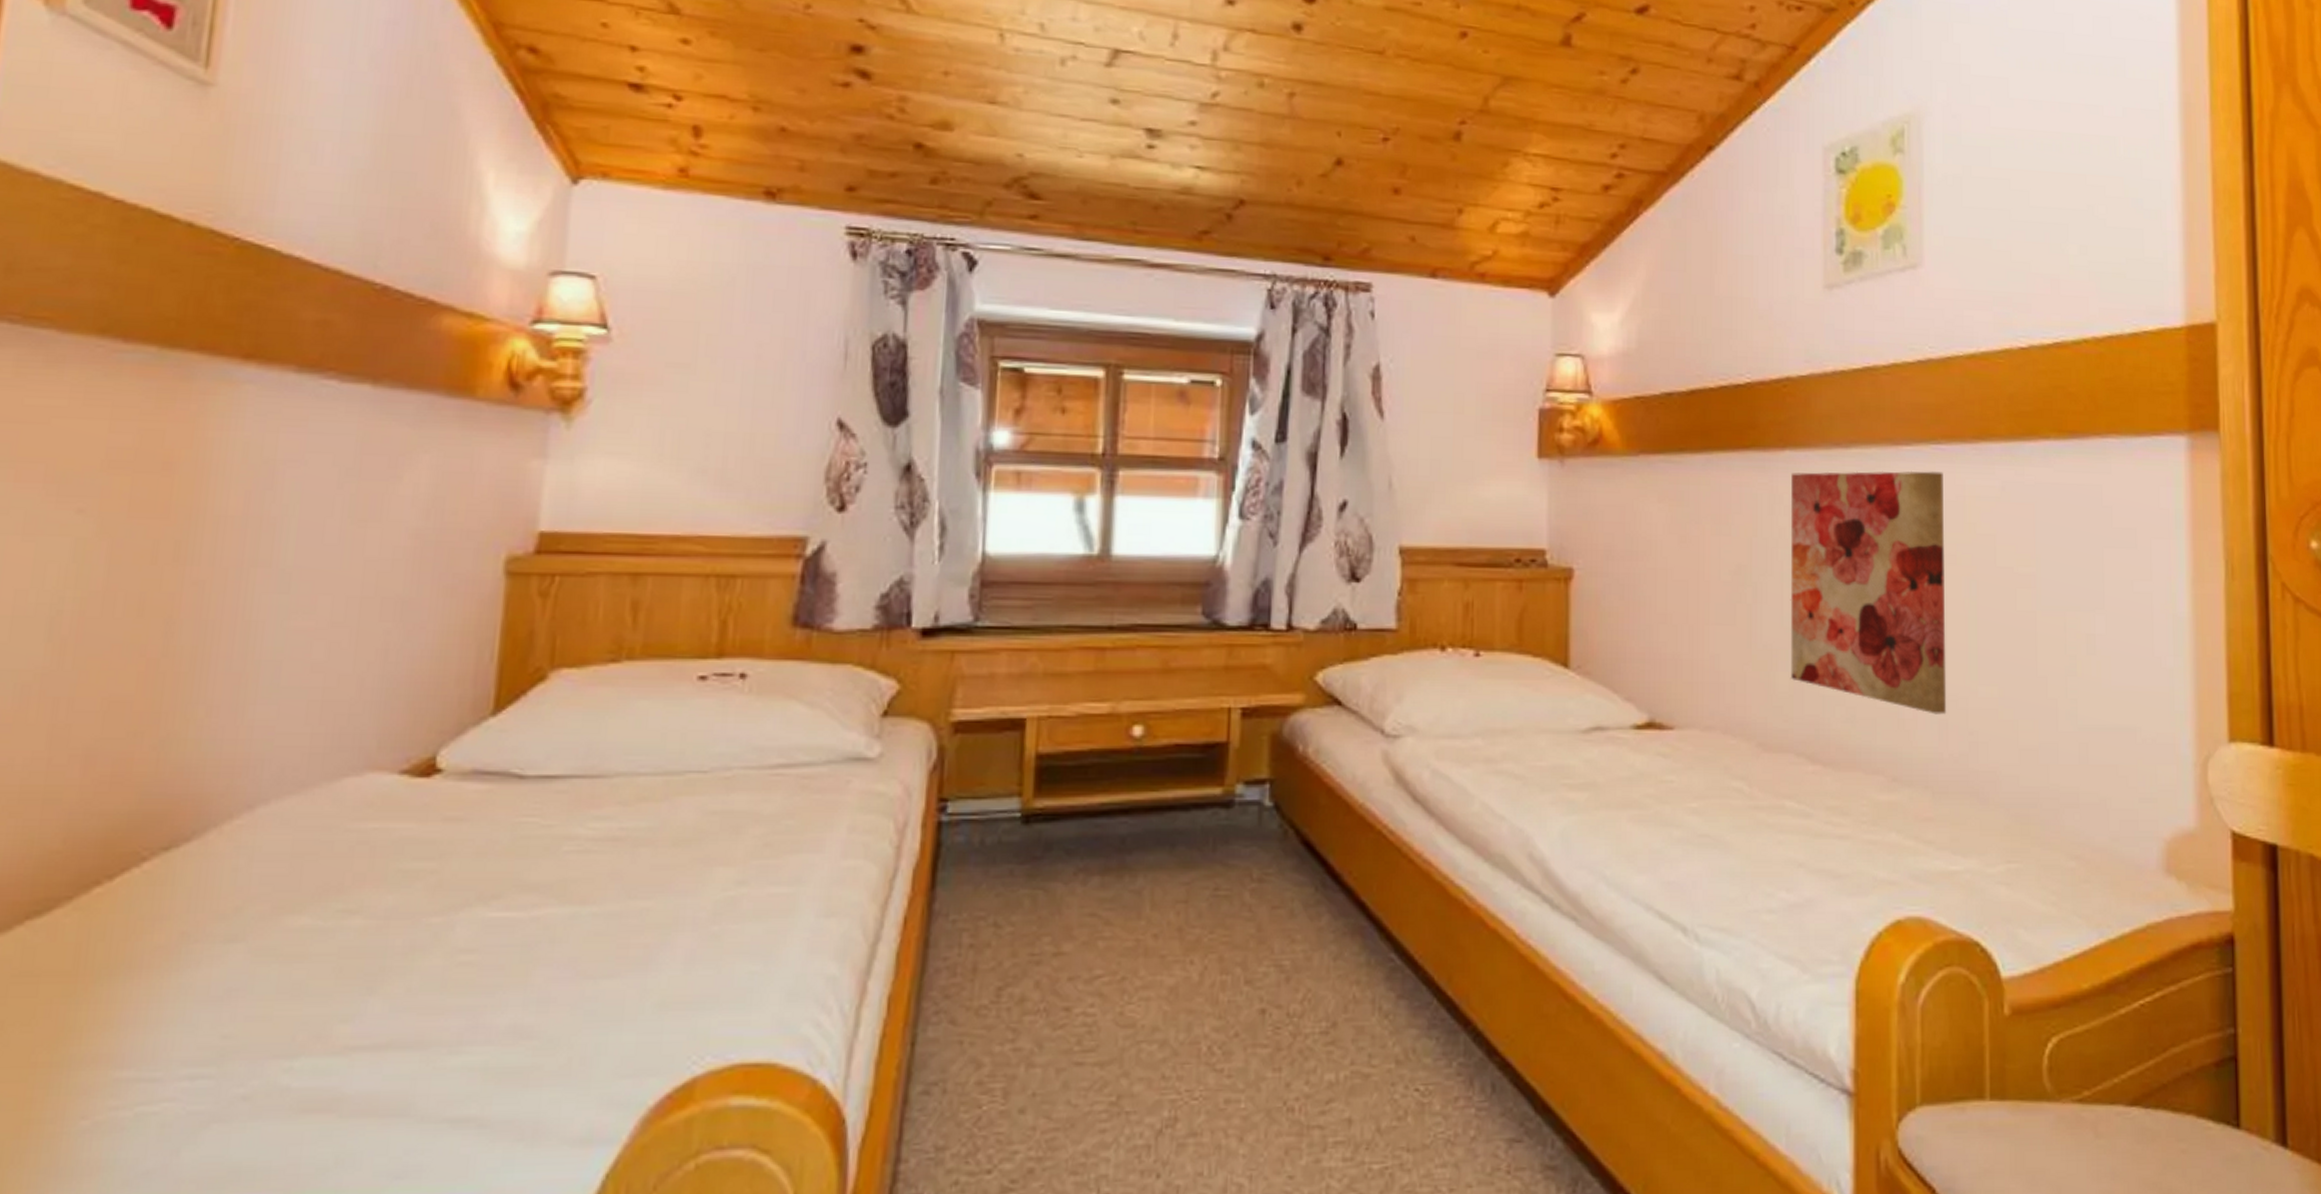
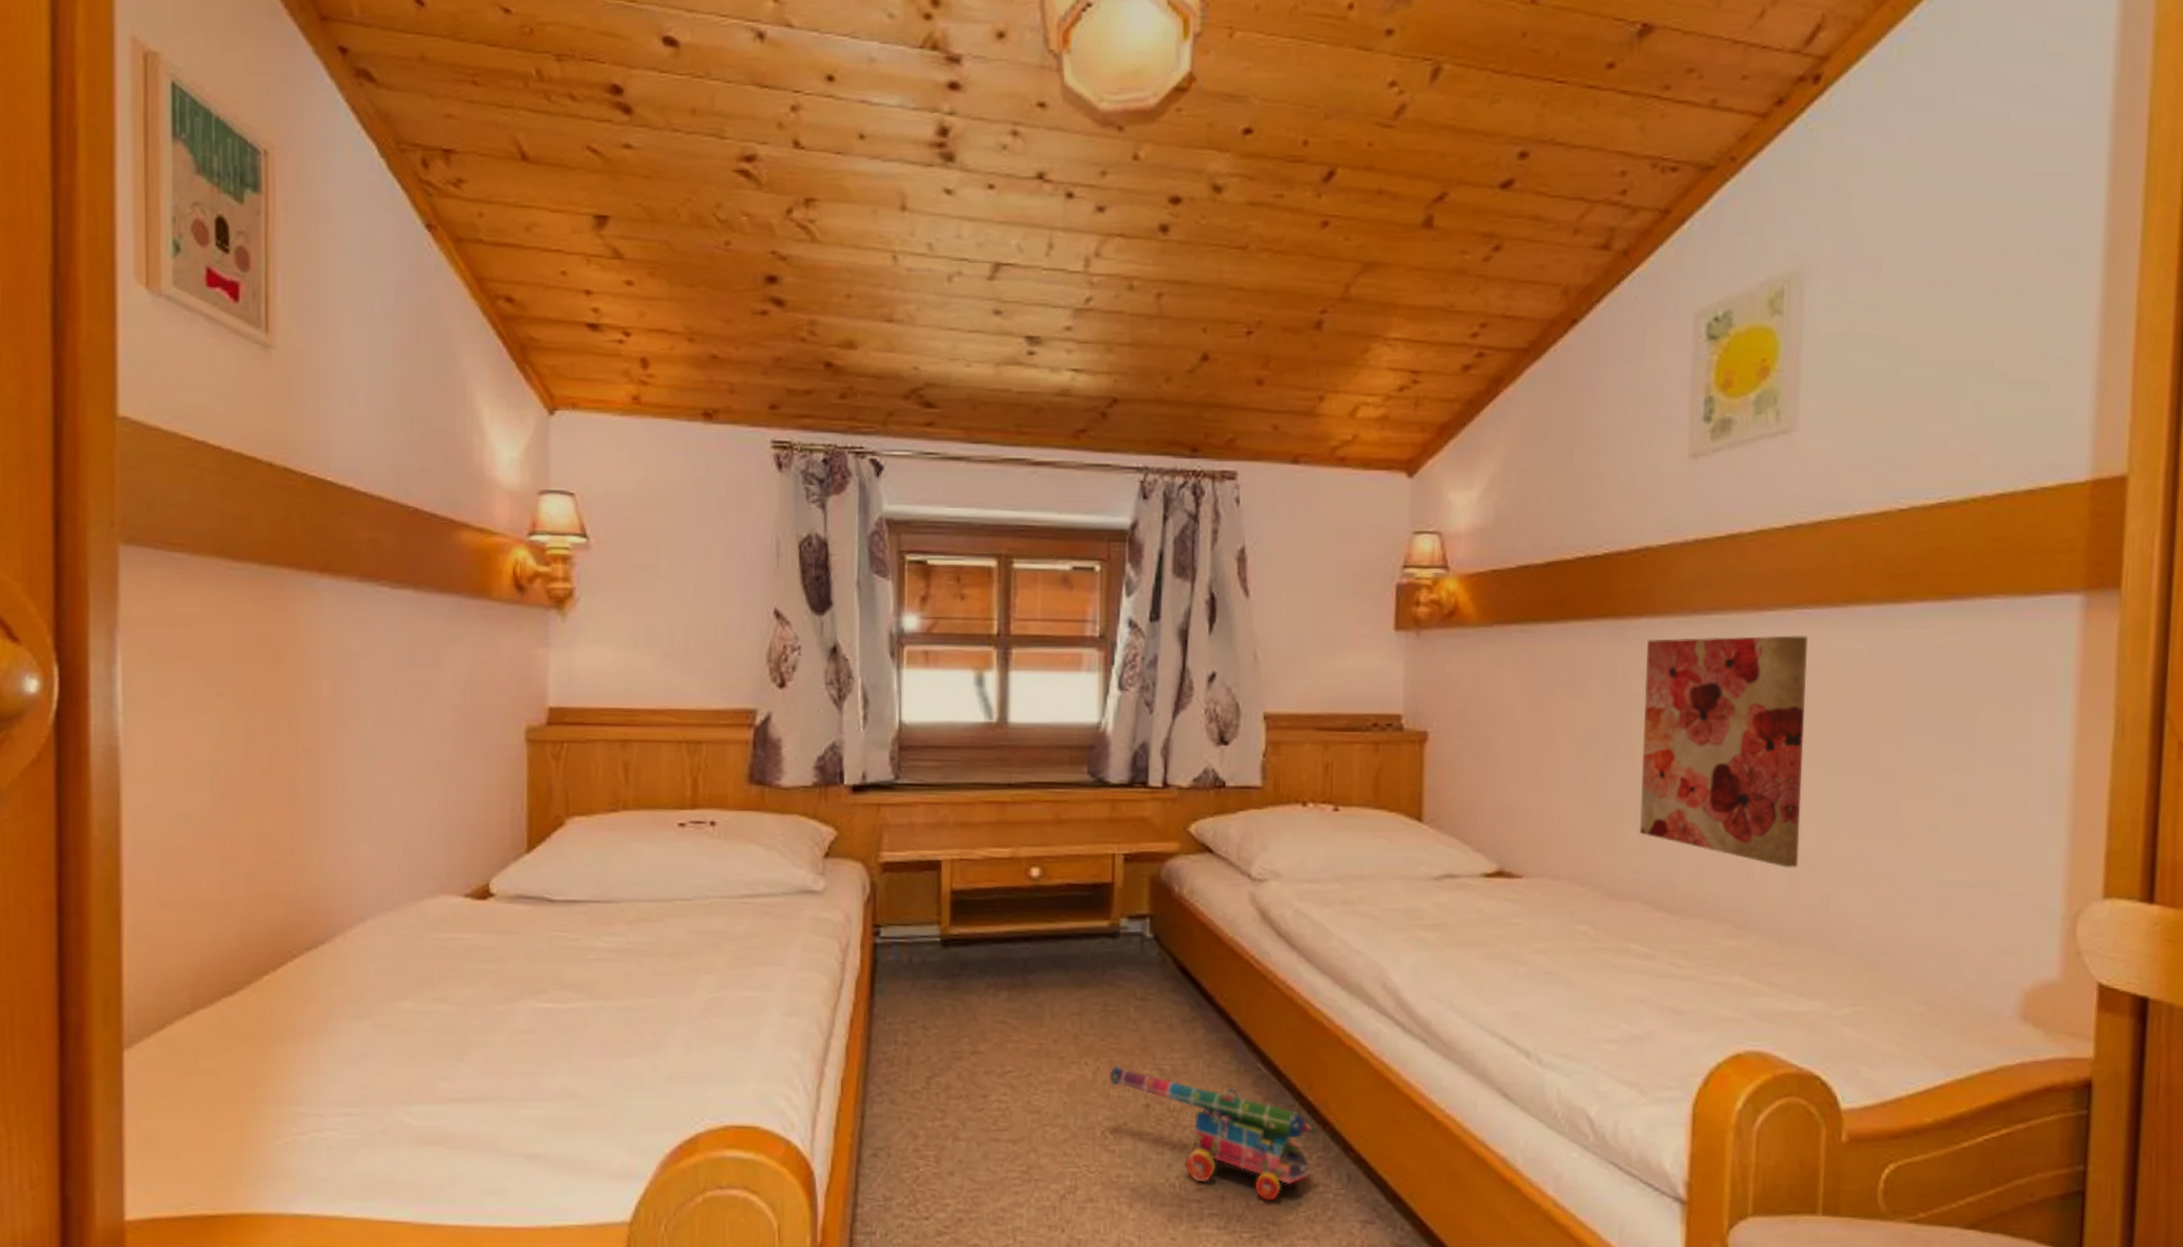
toy cannon: none [1218,962,1458,1122] -> present [1109,1065,1317,1201]

